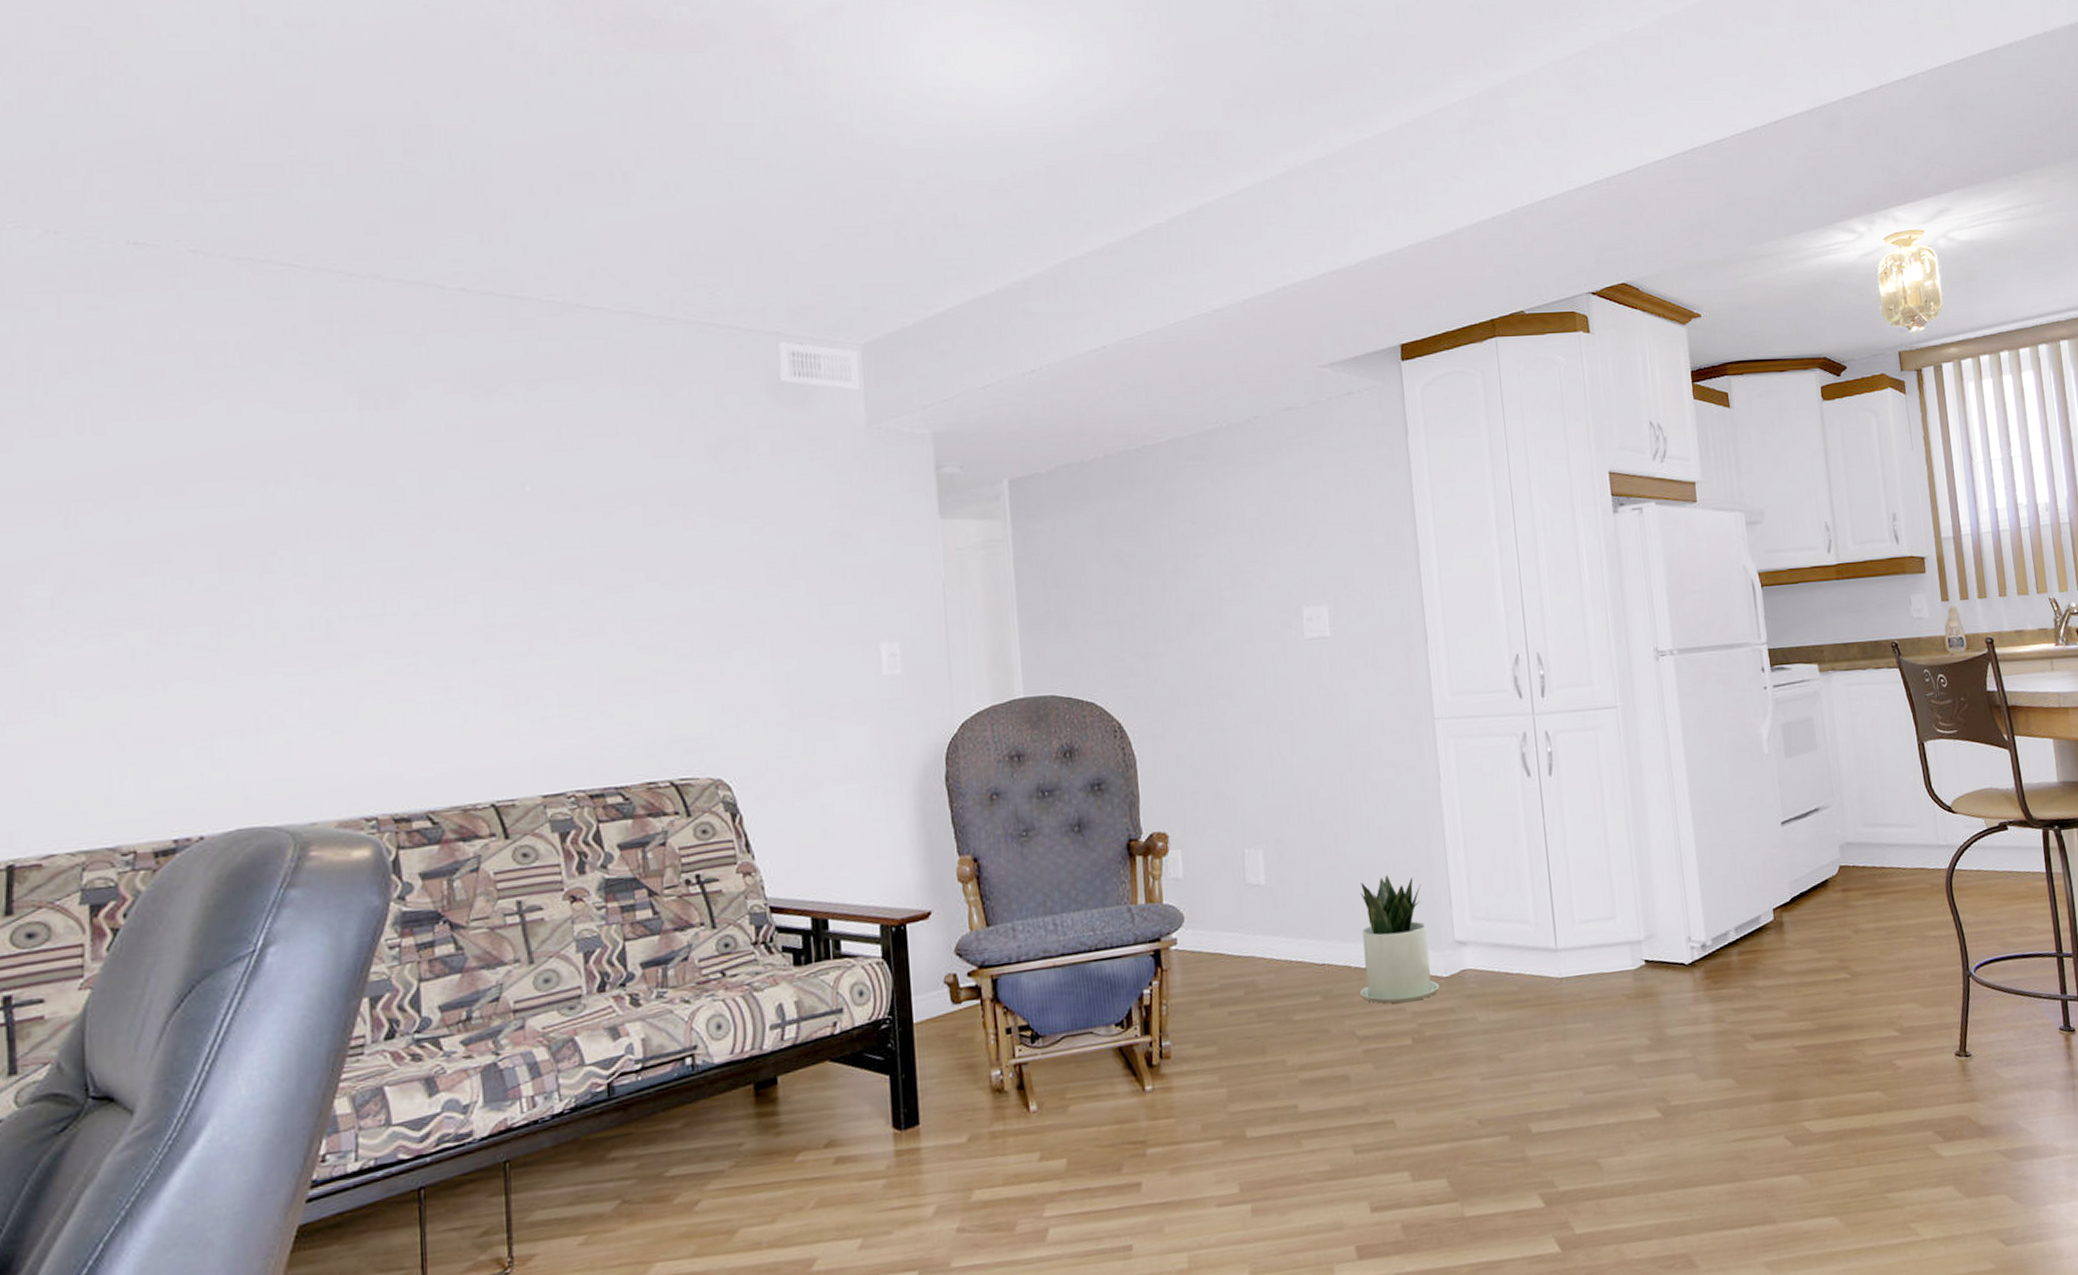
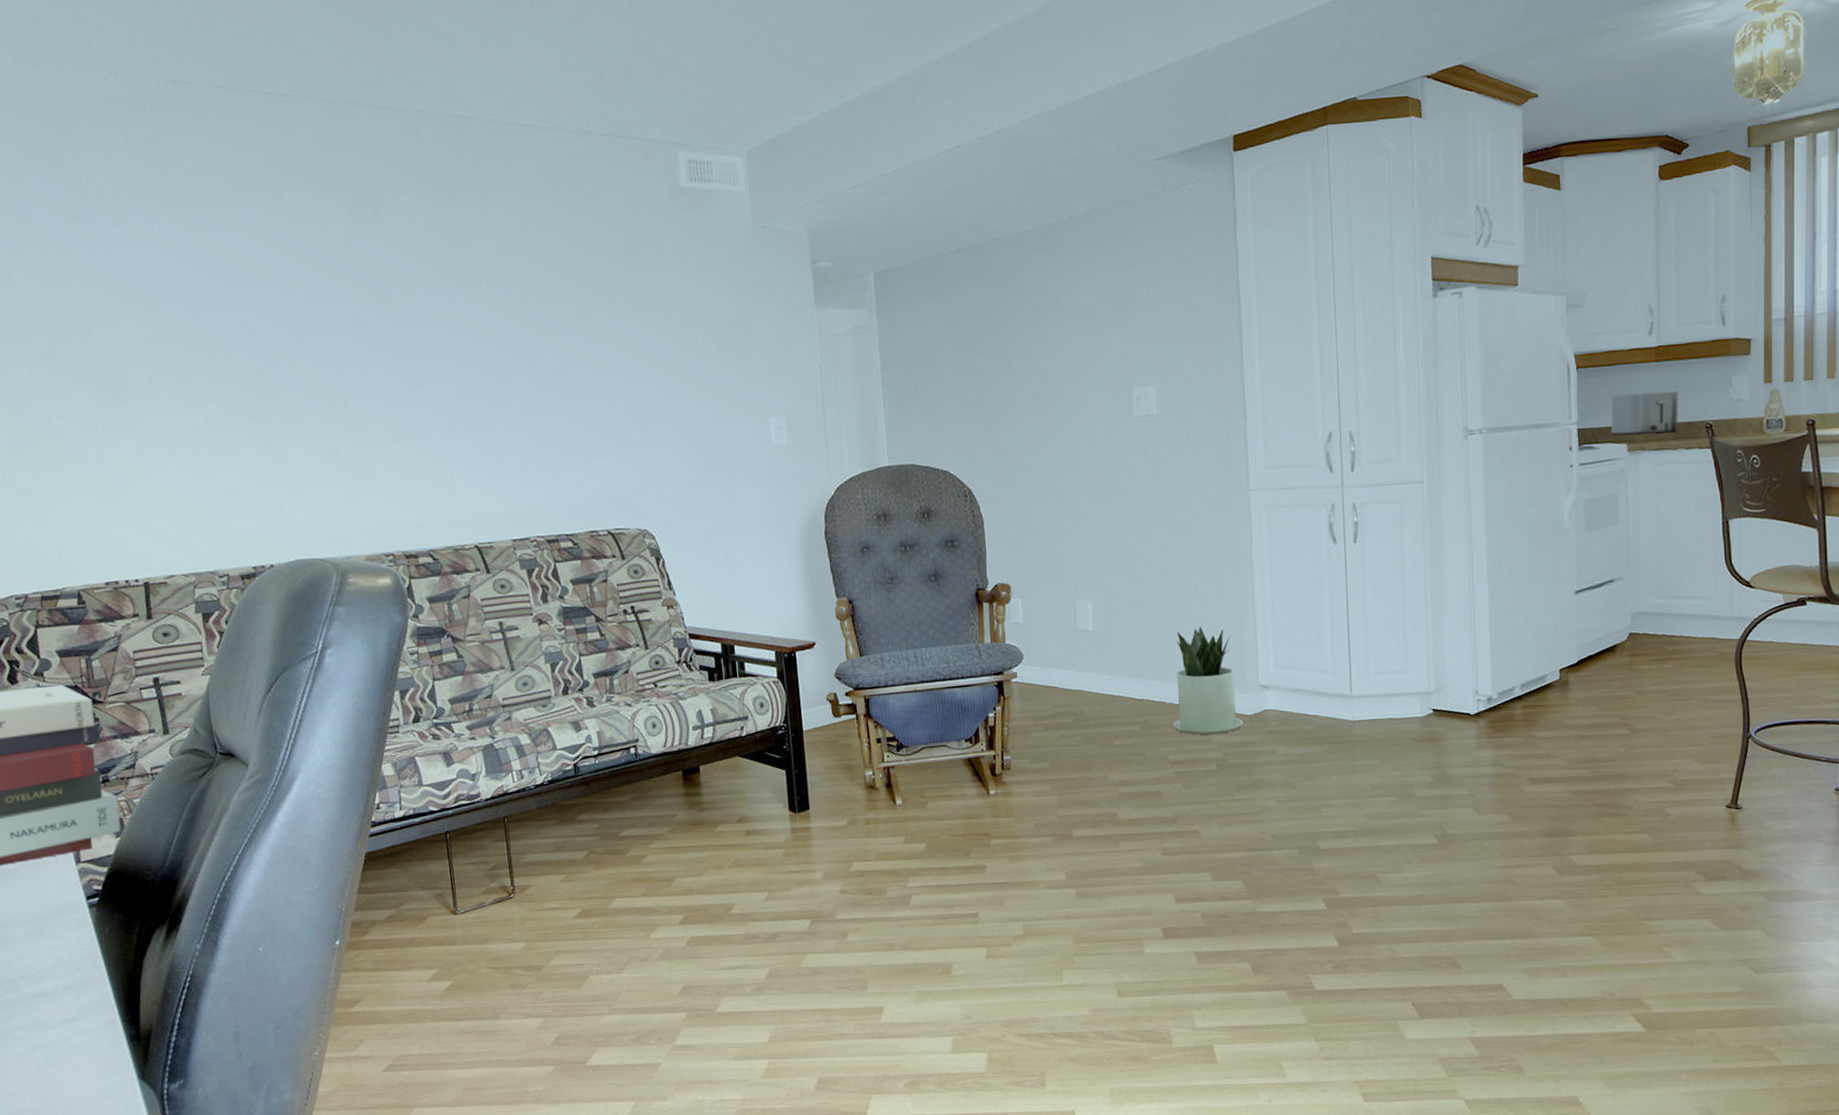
toaster: none [1798,609,1866,656] -> present [1611,390,1679,436]

